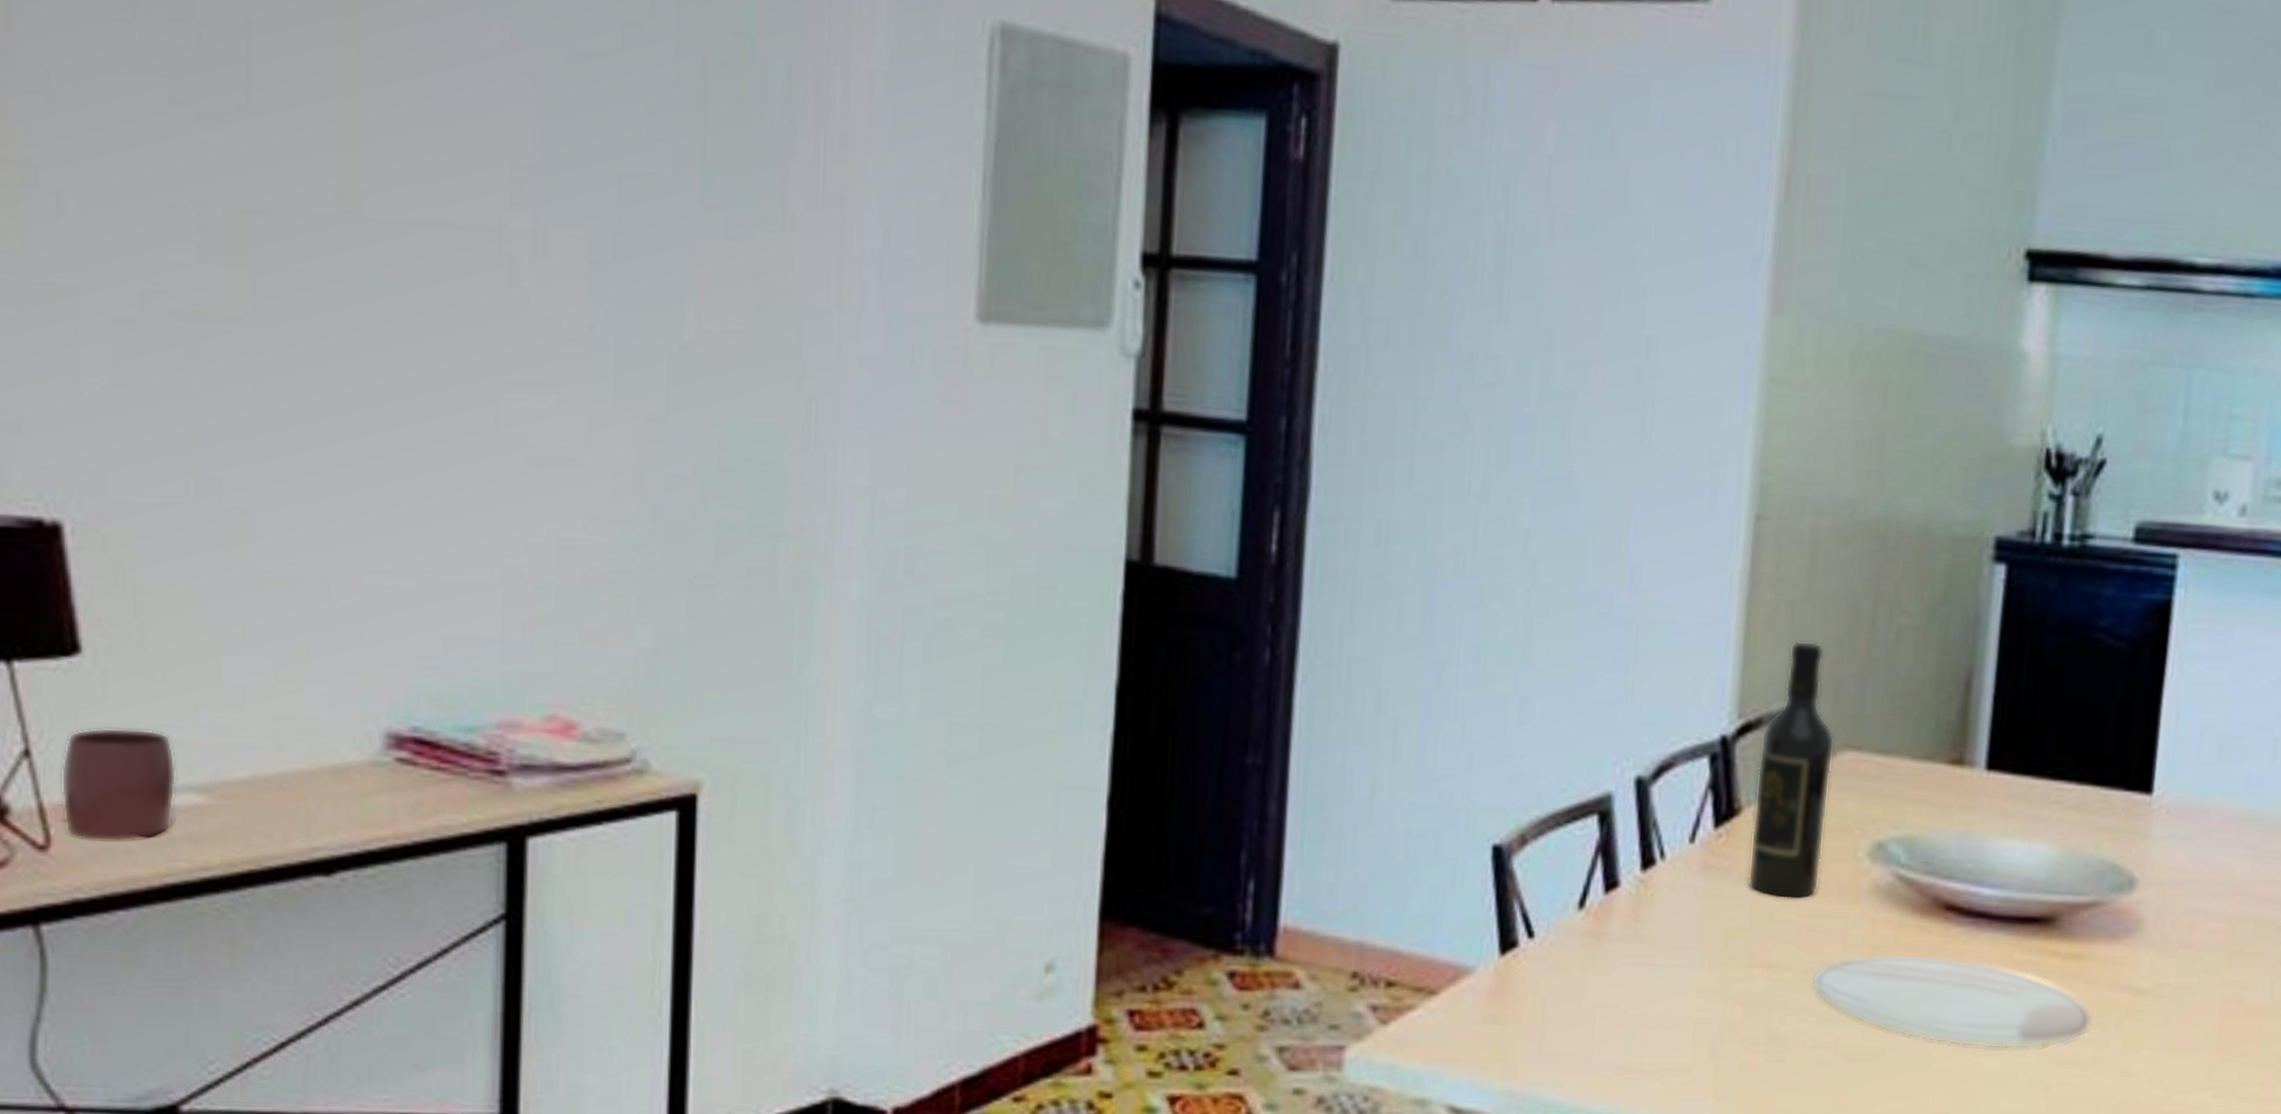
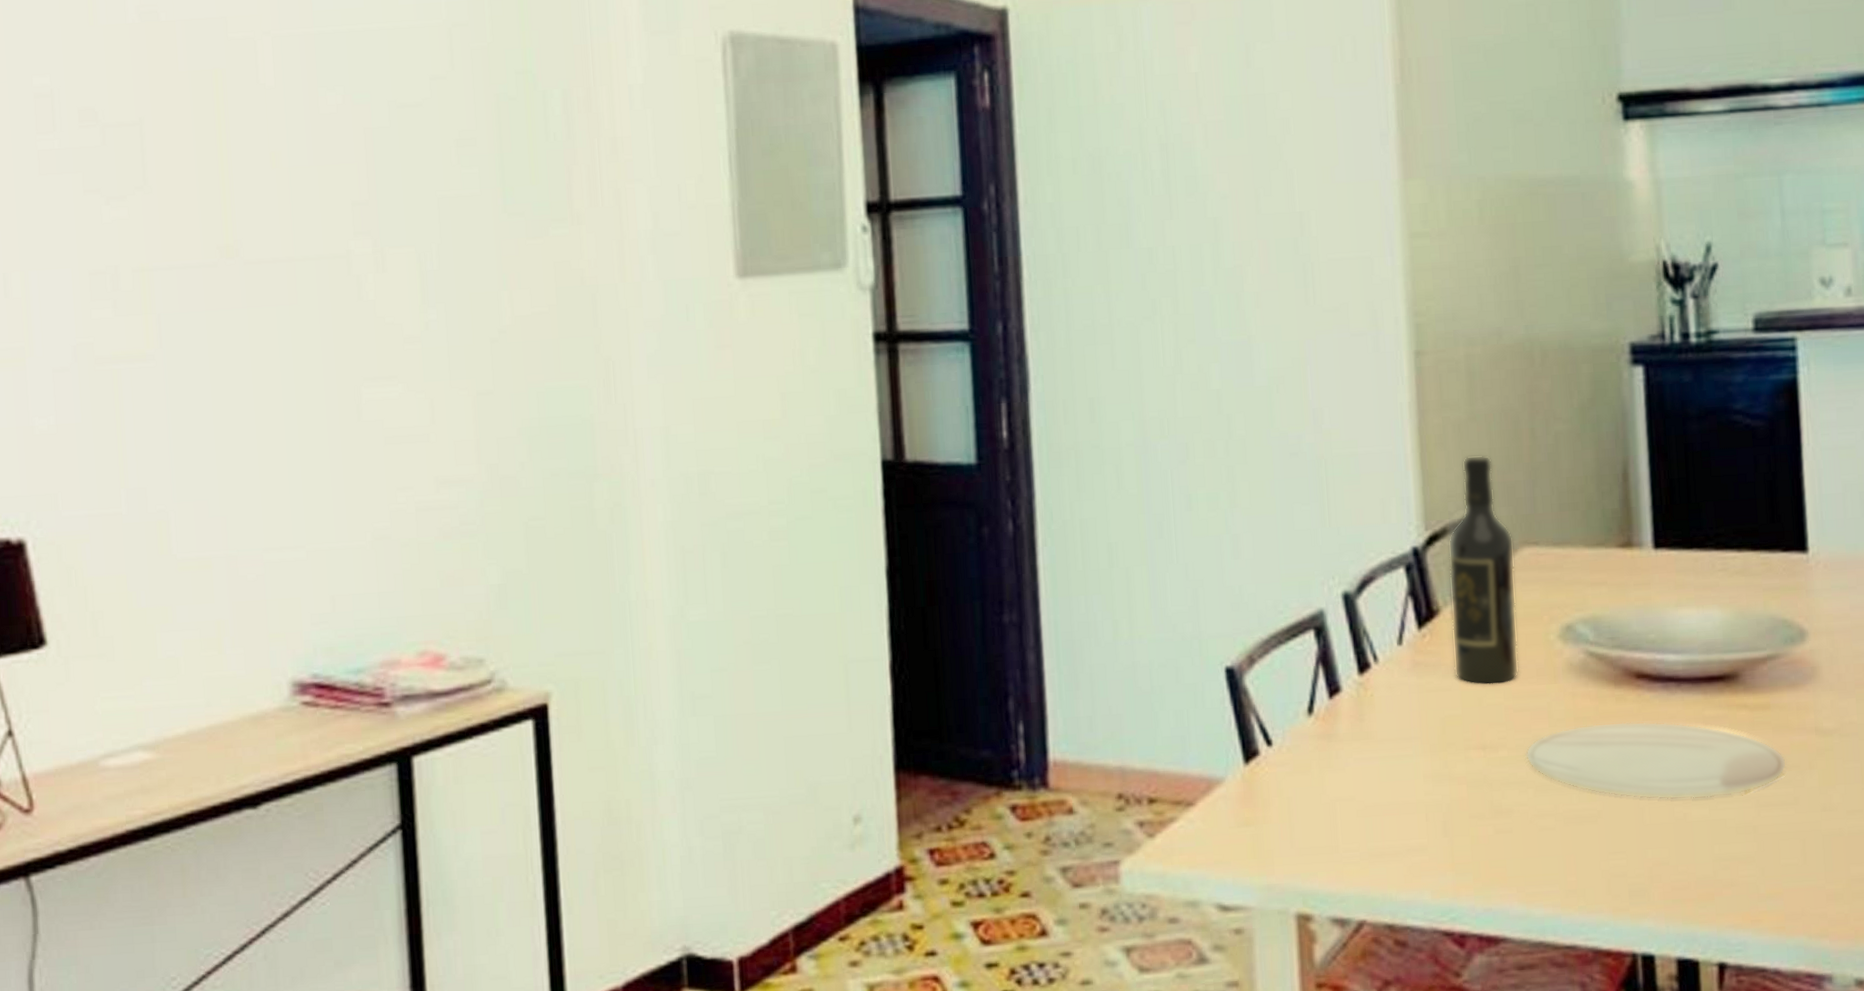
mug: present [61,727,177,842] -> none [37,702,129,801]

